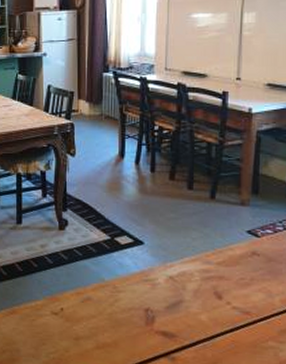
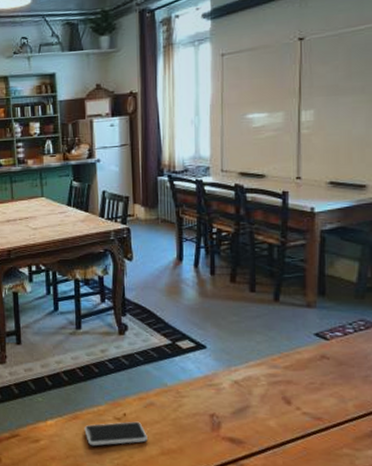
smartphone: none [21,316,83,341] -> present [84,421,148,446]

